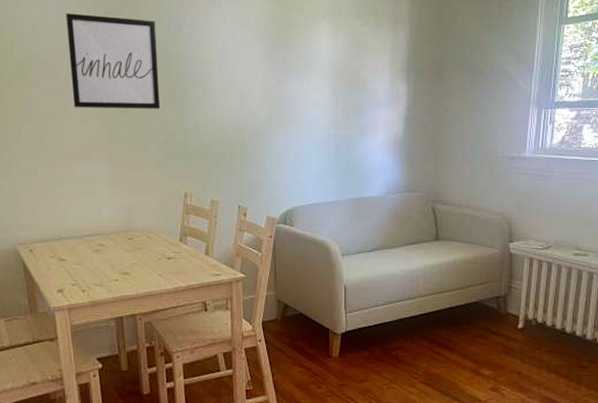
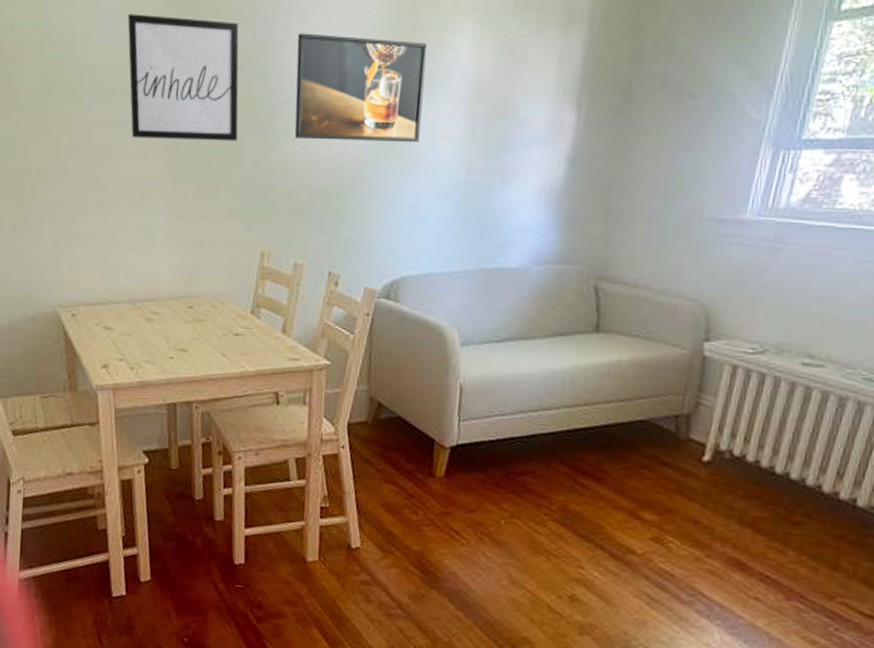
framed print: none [201,29,299,108] -> present [294,33,428,143]

